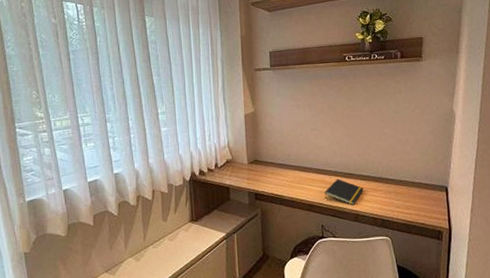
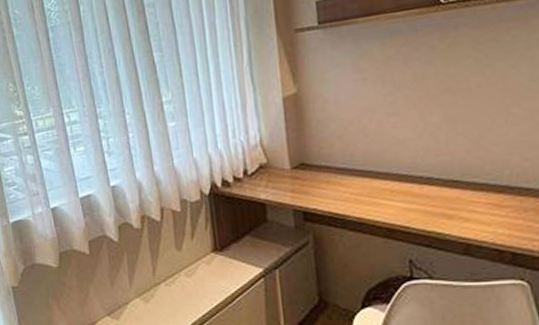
notepad: present [324,179,364,205] -> none [411,189,479,230]

